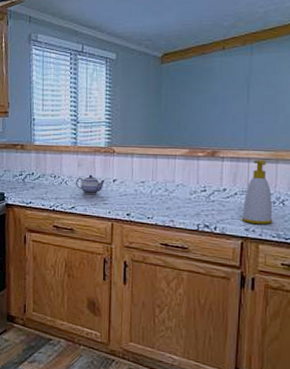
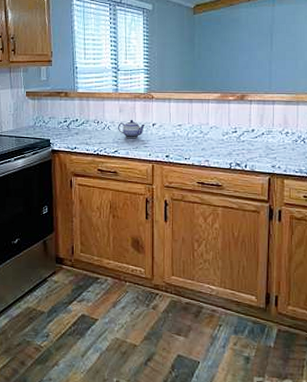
soap bottle: present [241,160,273,225] -> none [268,102,295,162]

